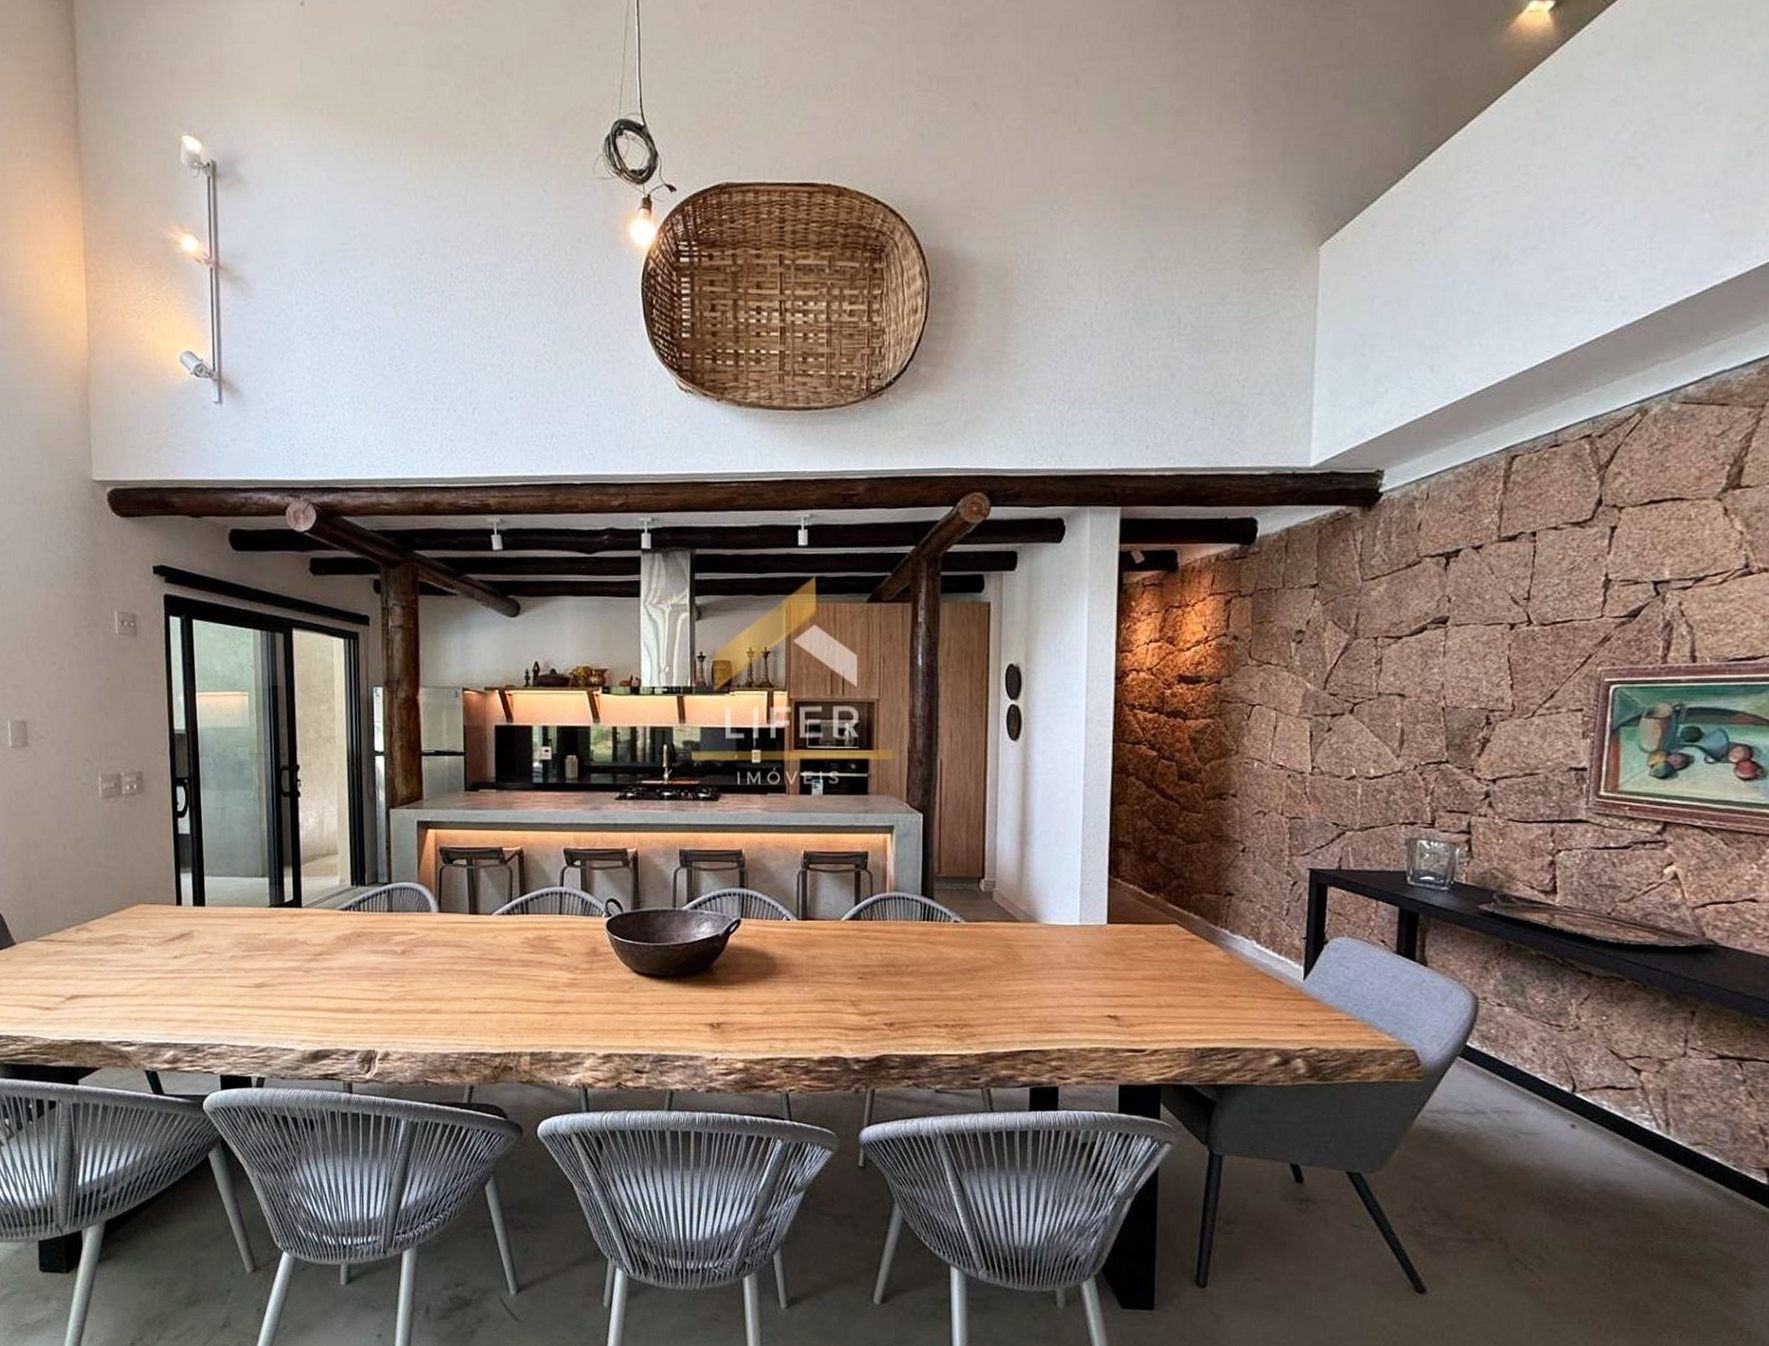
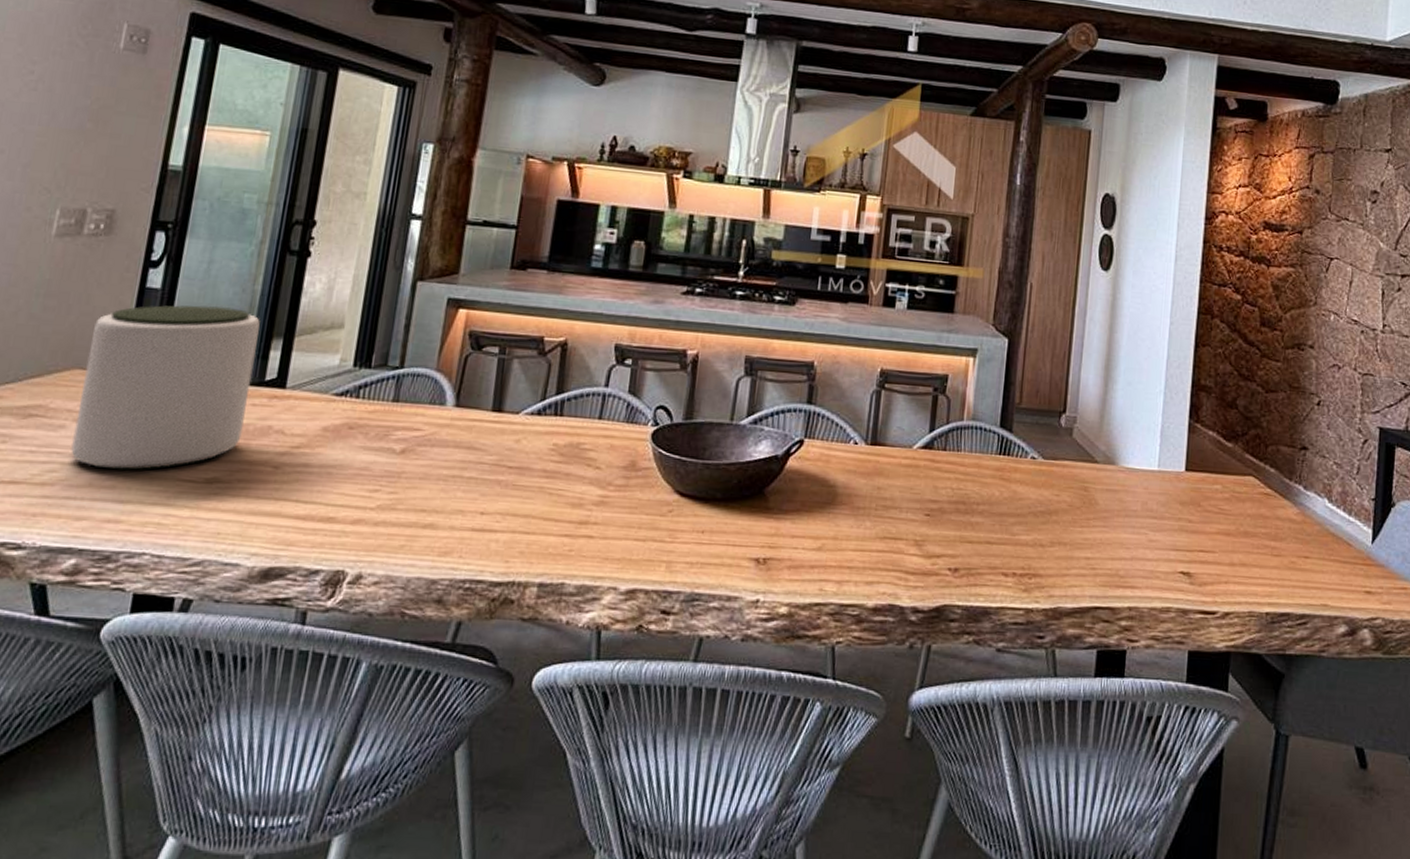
plant pot: none [147,844,276,981] -> present [70,305,260,471]

